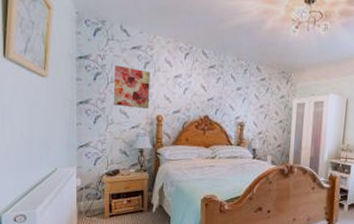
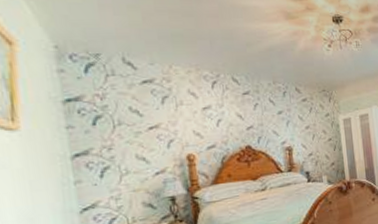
wall art: present [113,65,150,109] -> none [121,104,176,152]

